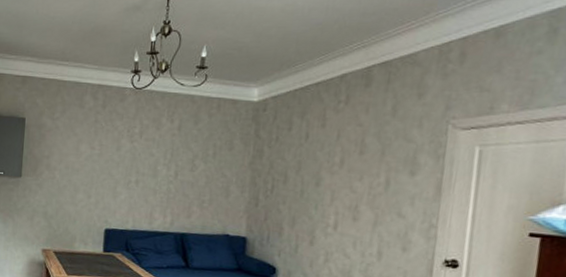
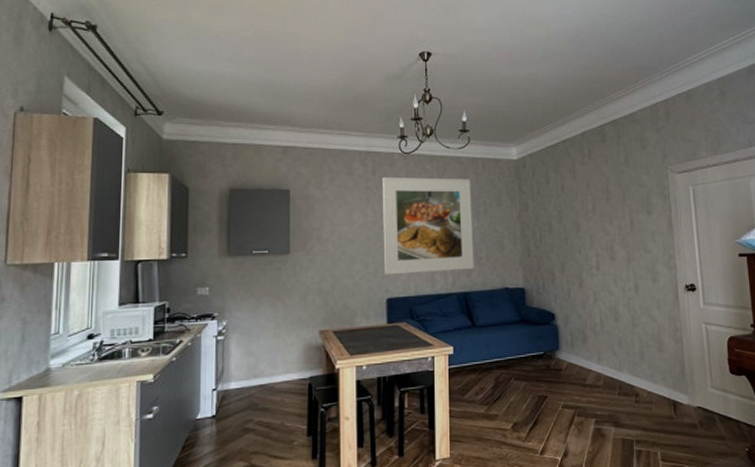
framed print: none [105,111,203,212] -> present [382,176,474,275]

